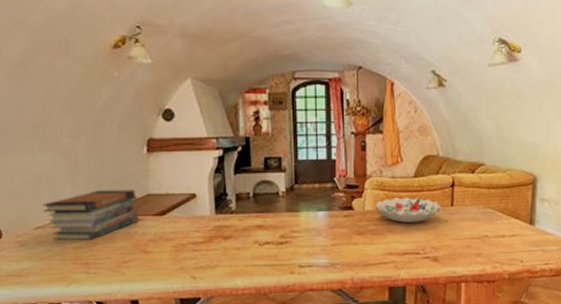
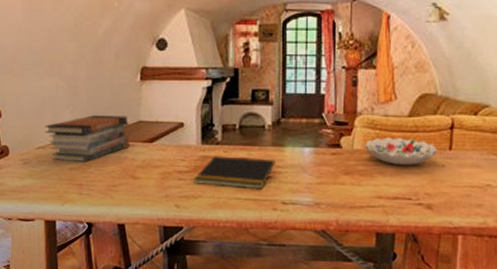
notepad: none [209,224,291,255] -> present [193,156,275,190]

